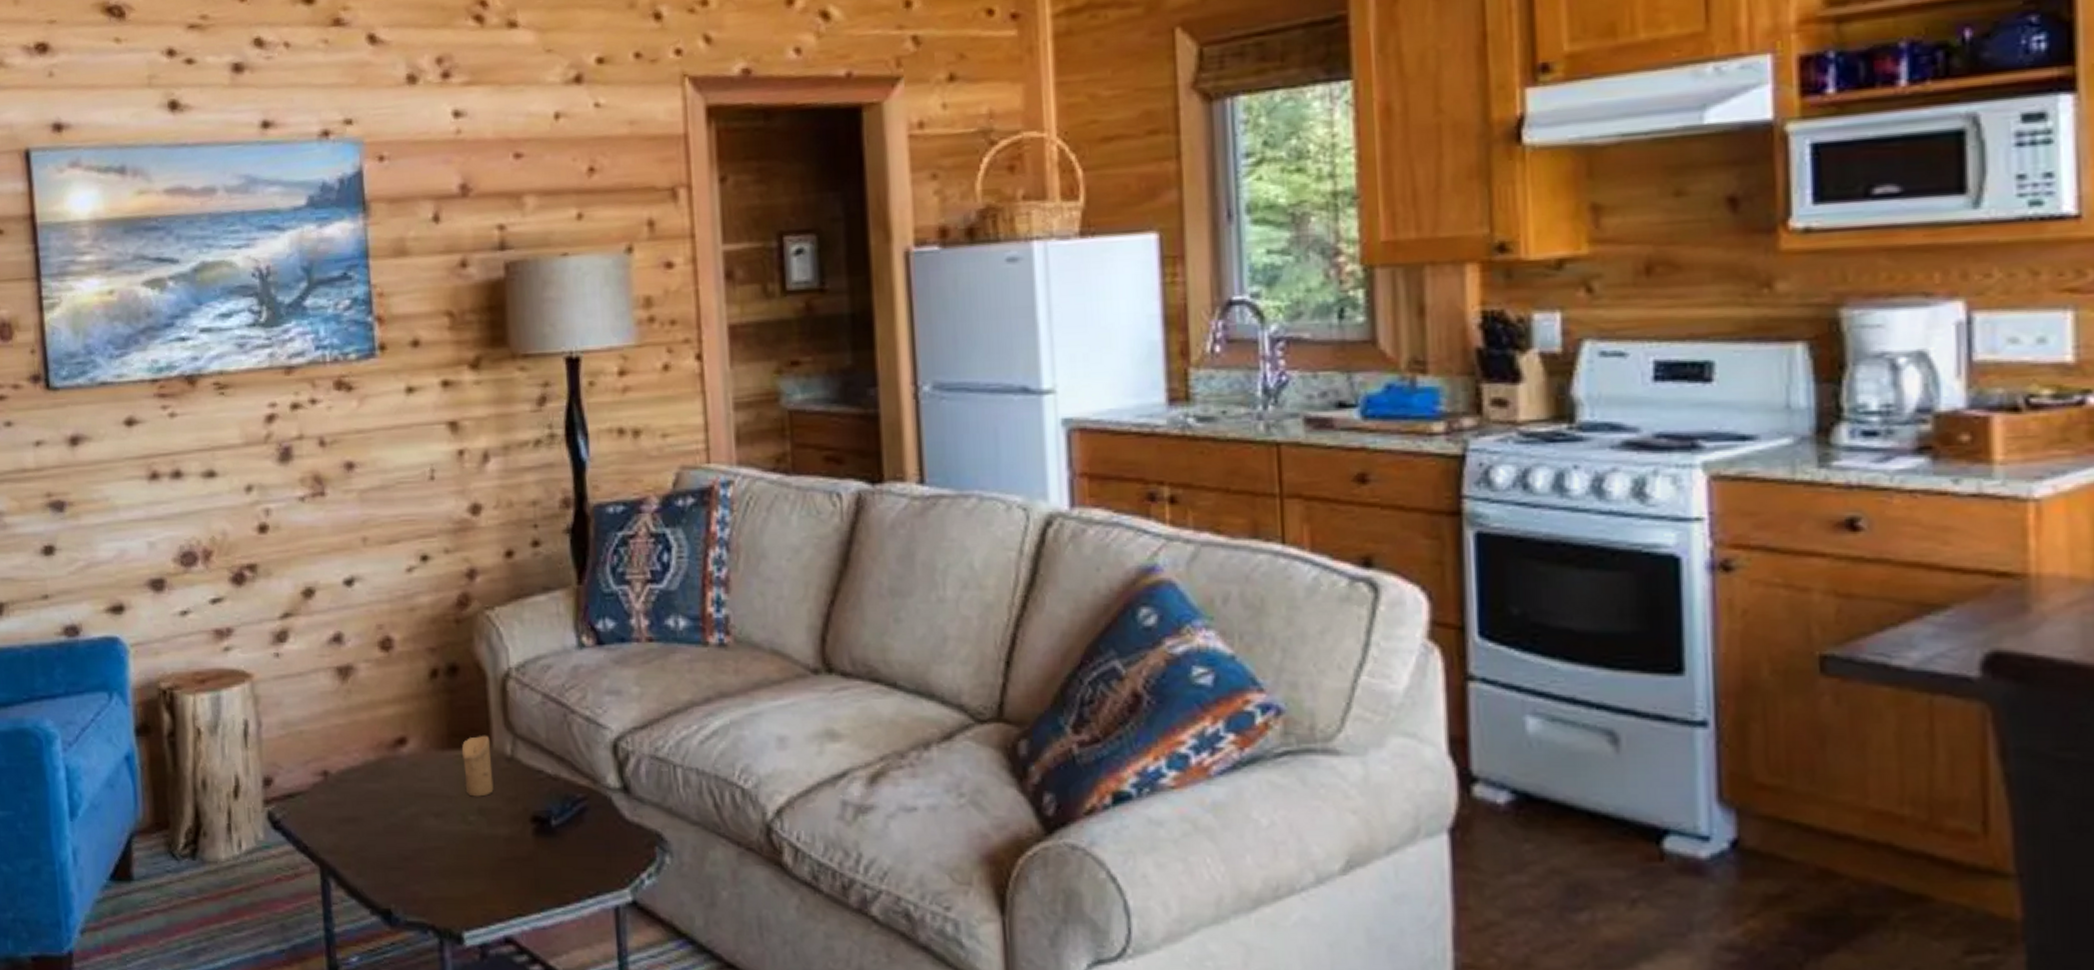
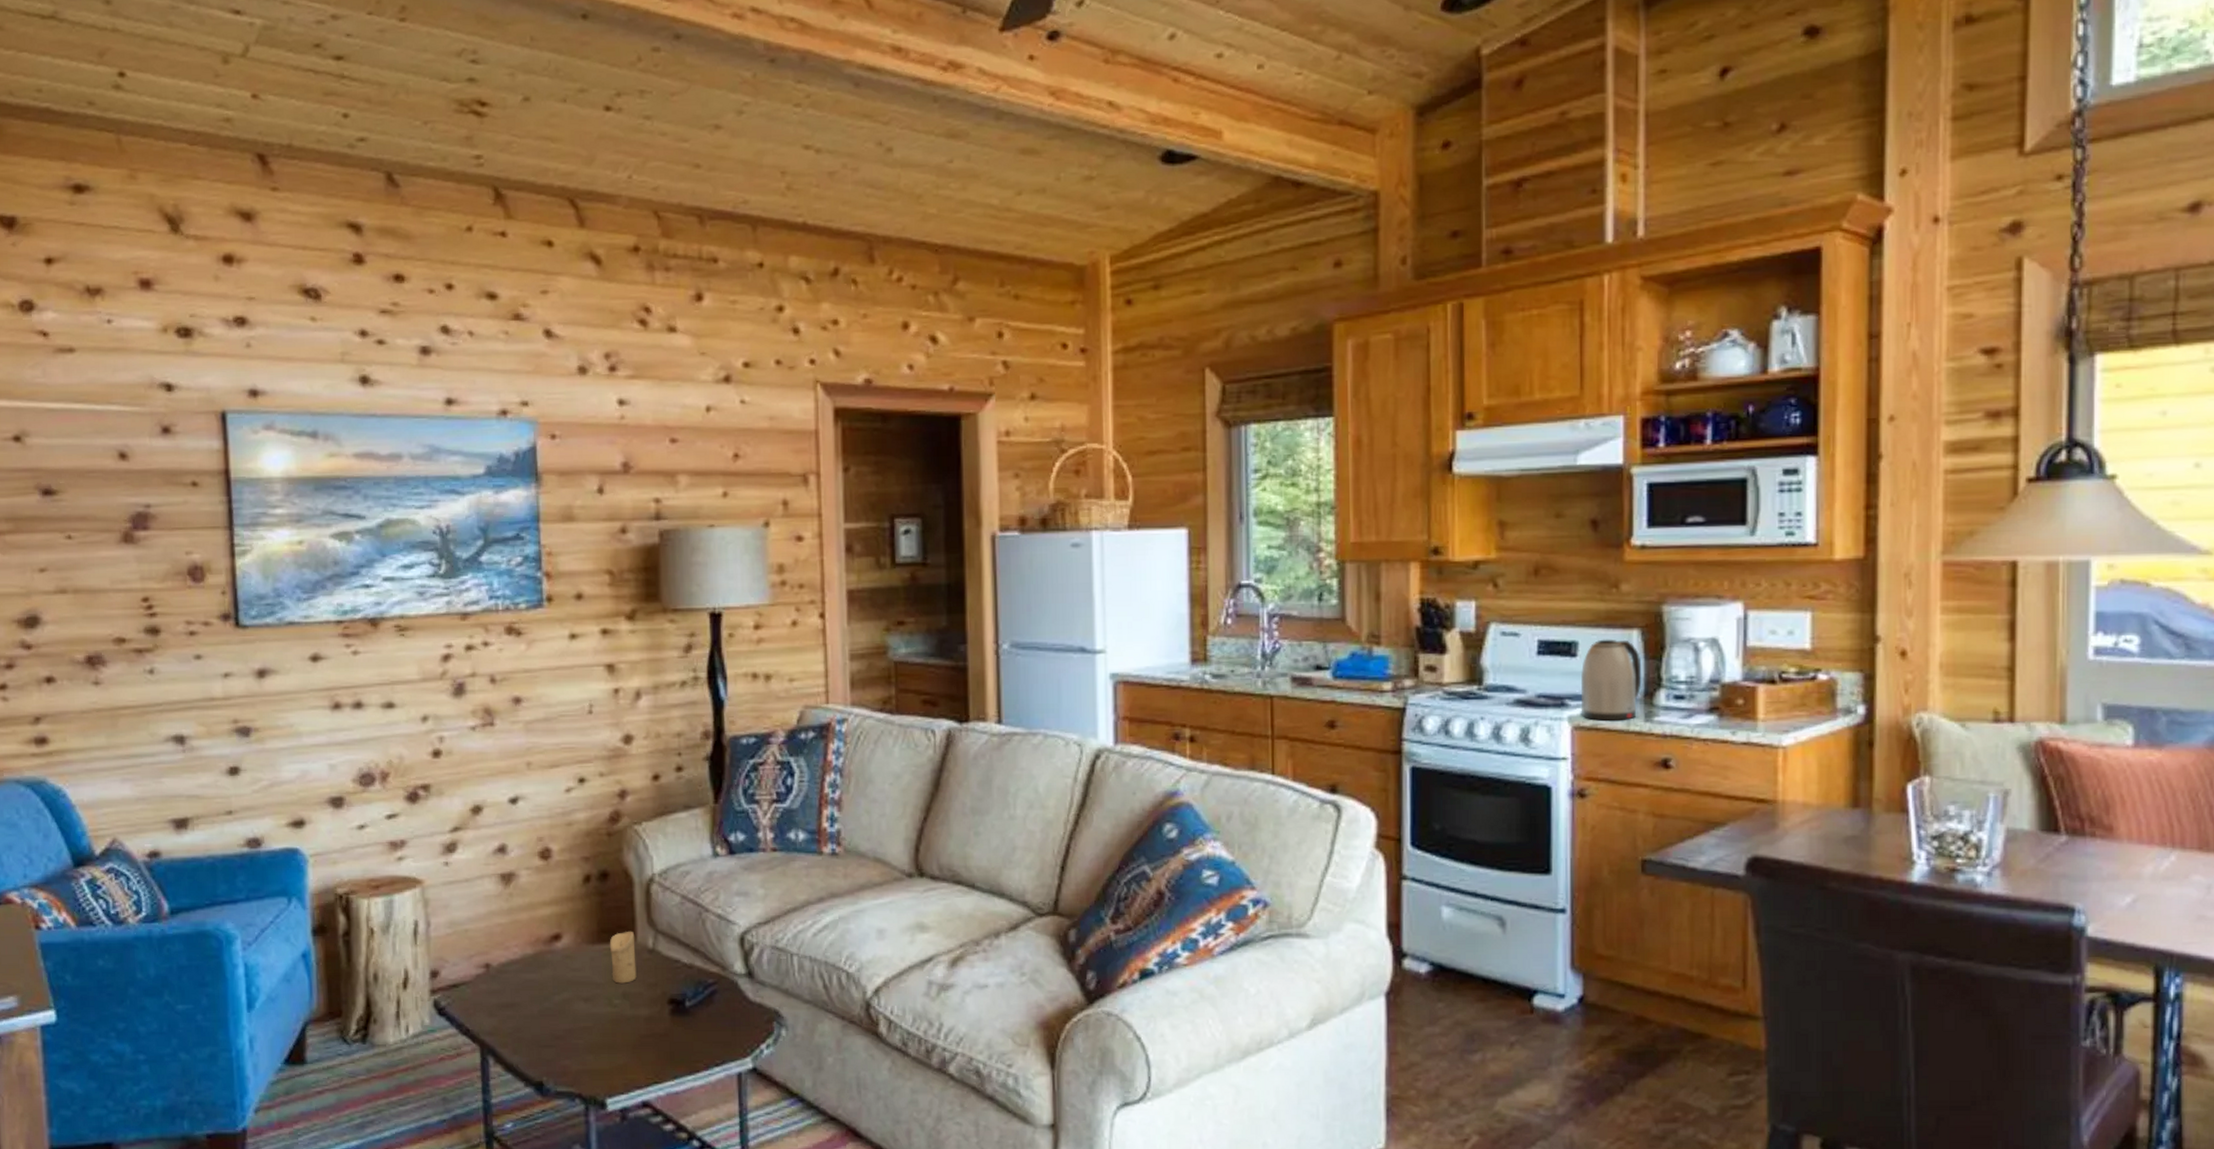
kettle: none [1720,356,1812,469] -> present [1580,639,1642,722]

